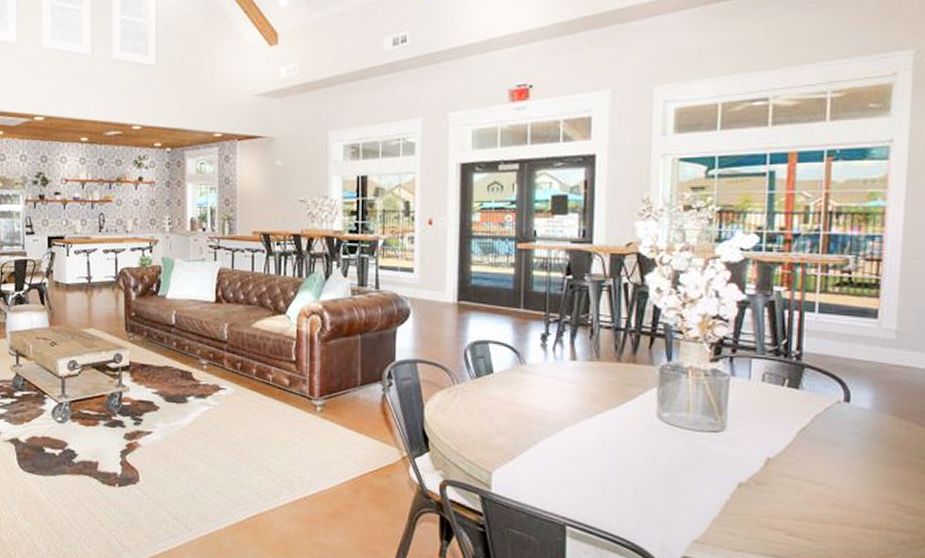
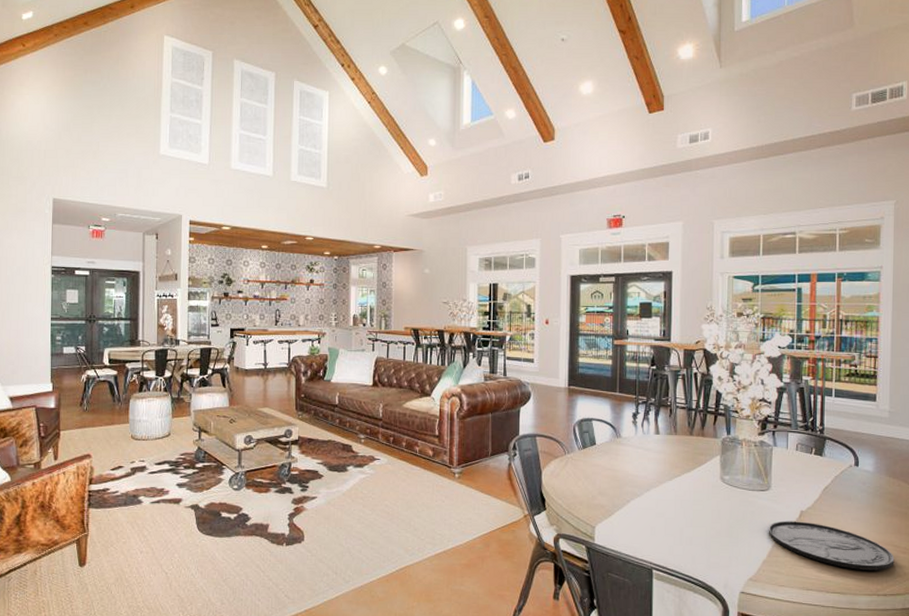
plate: none [721,470,898,536] -> present [768,521,895,571]

